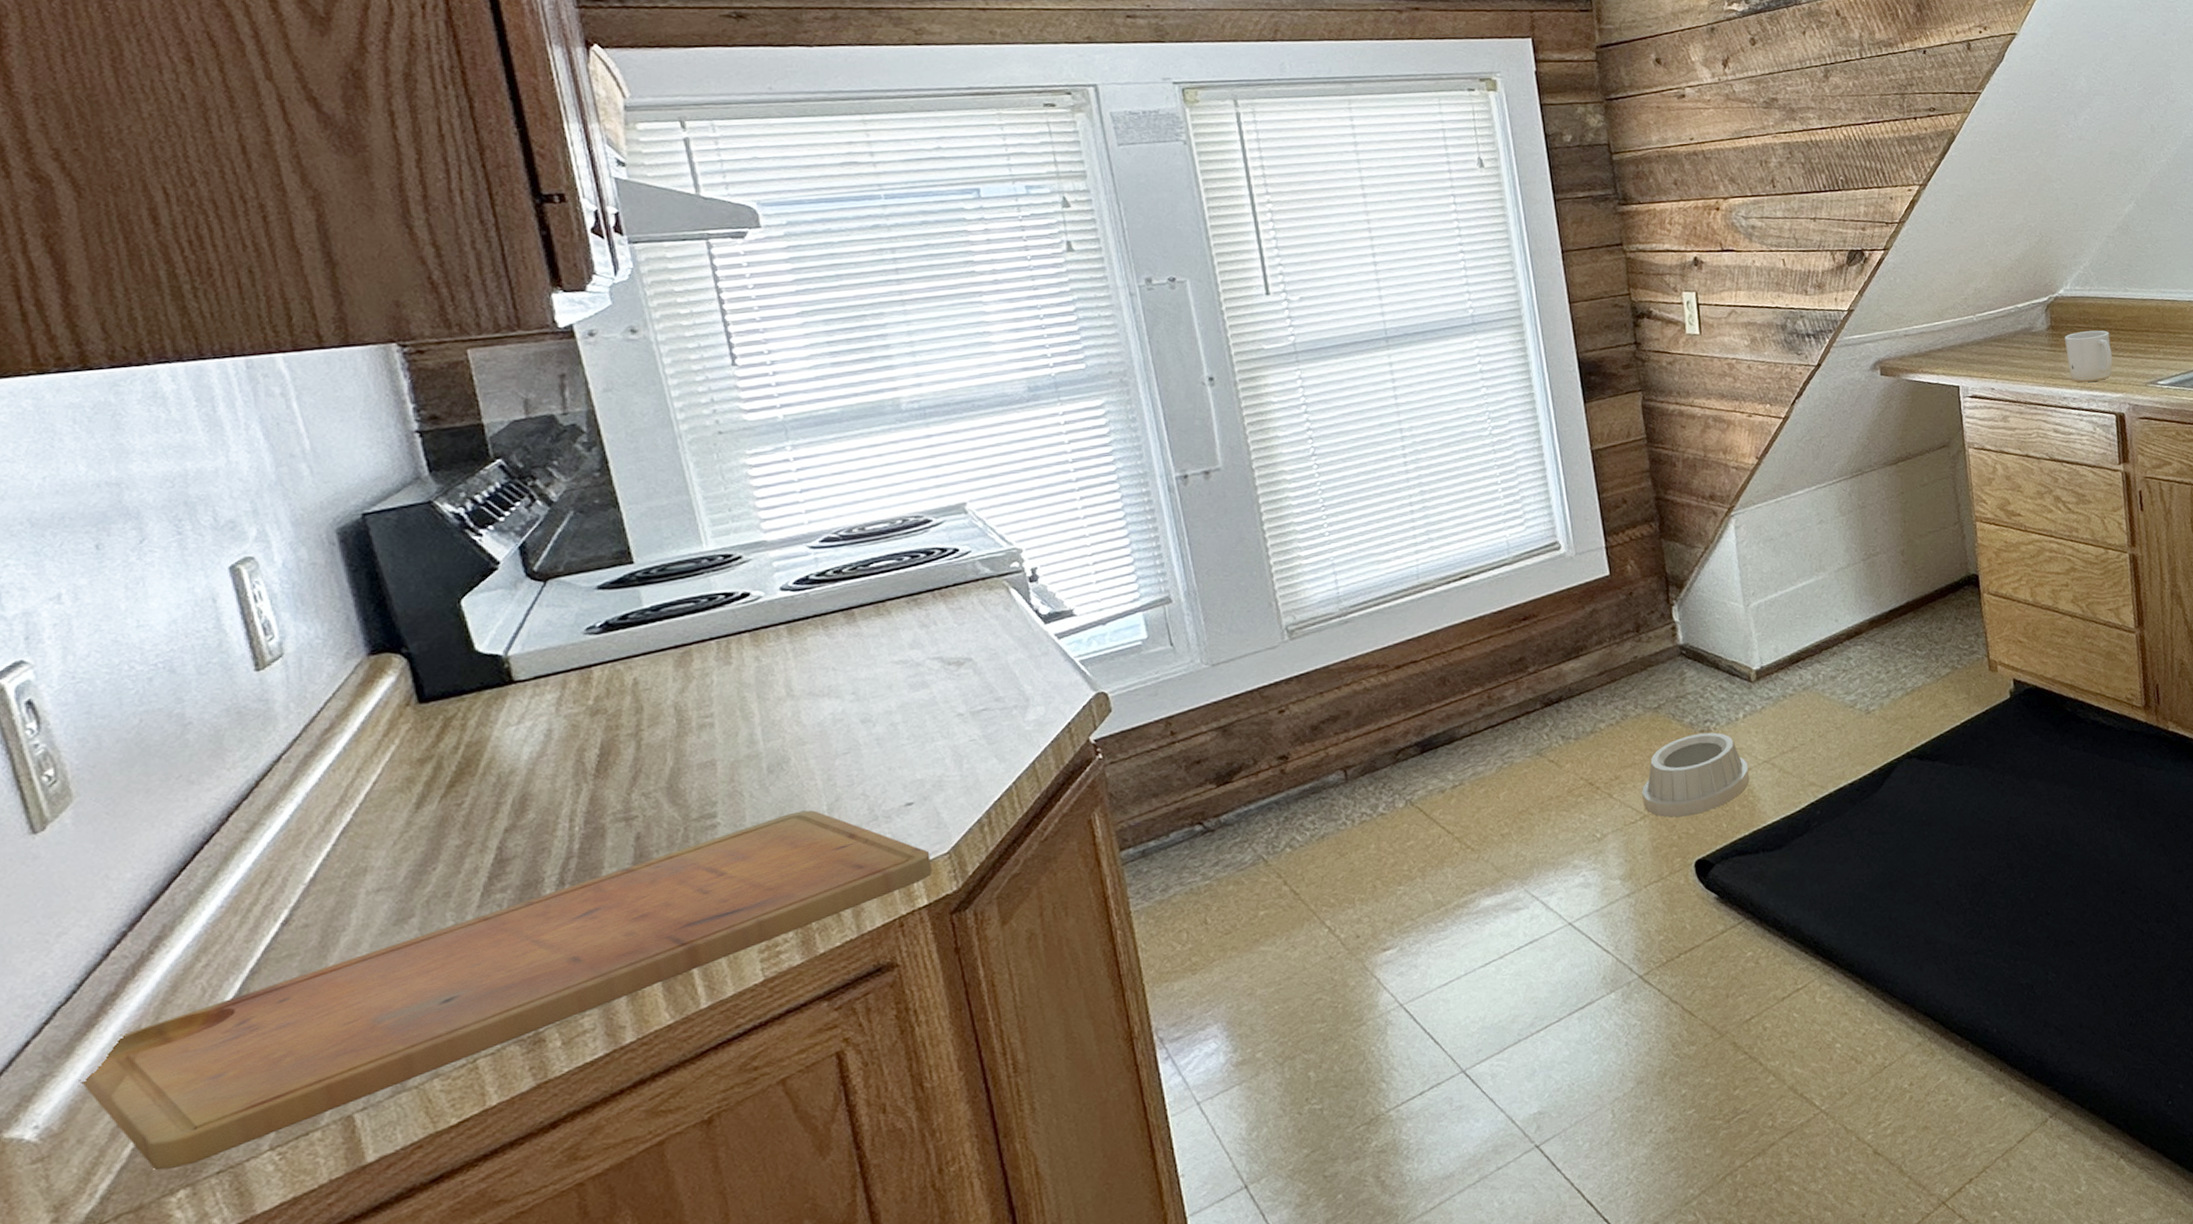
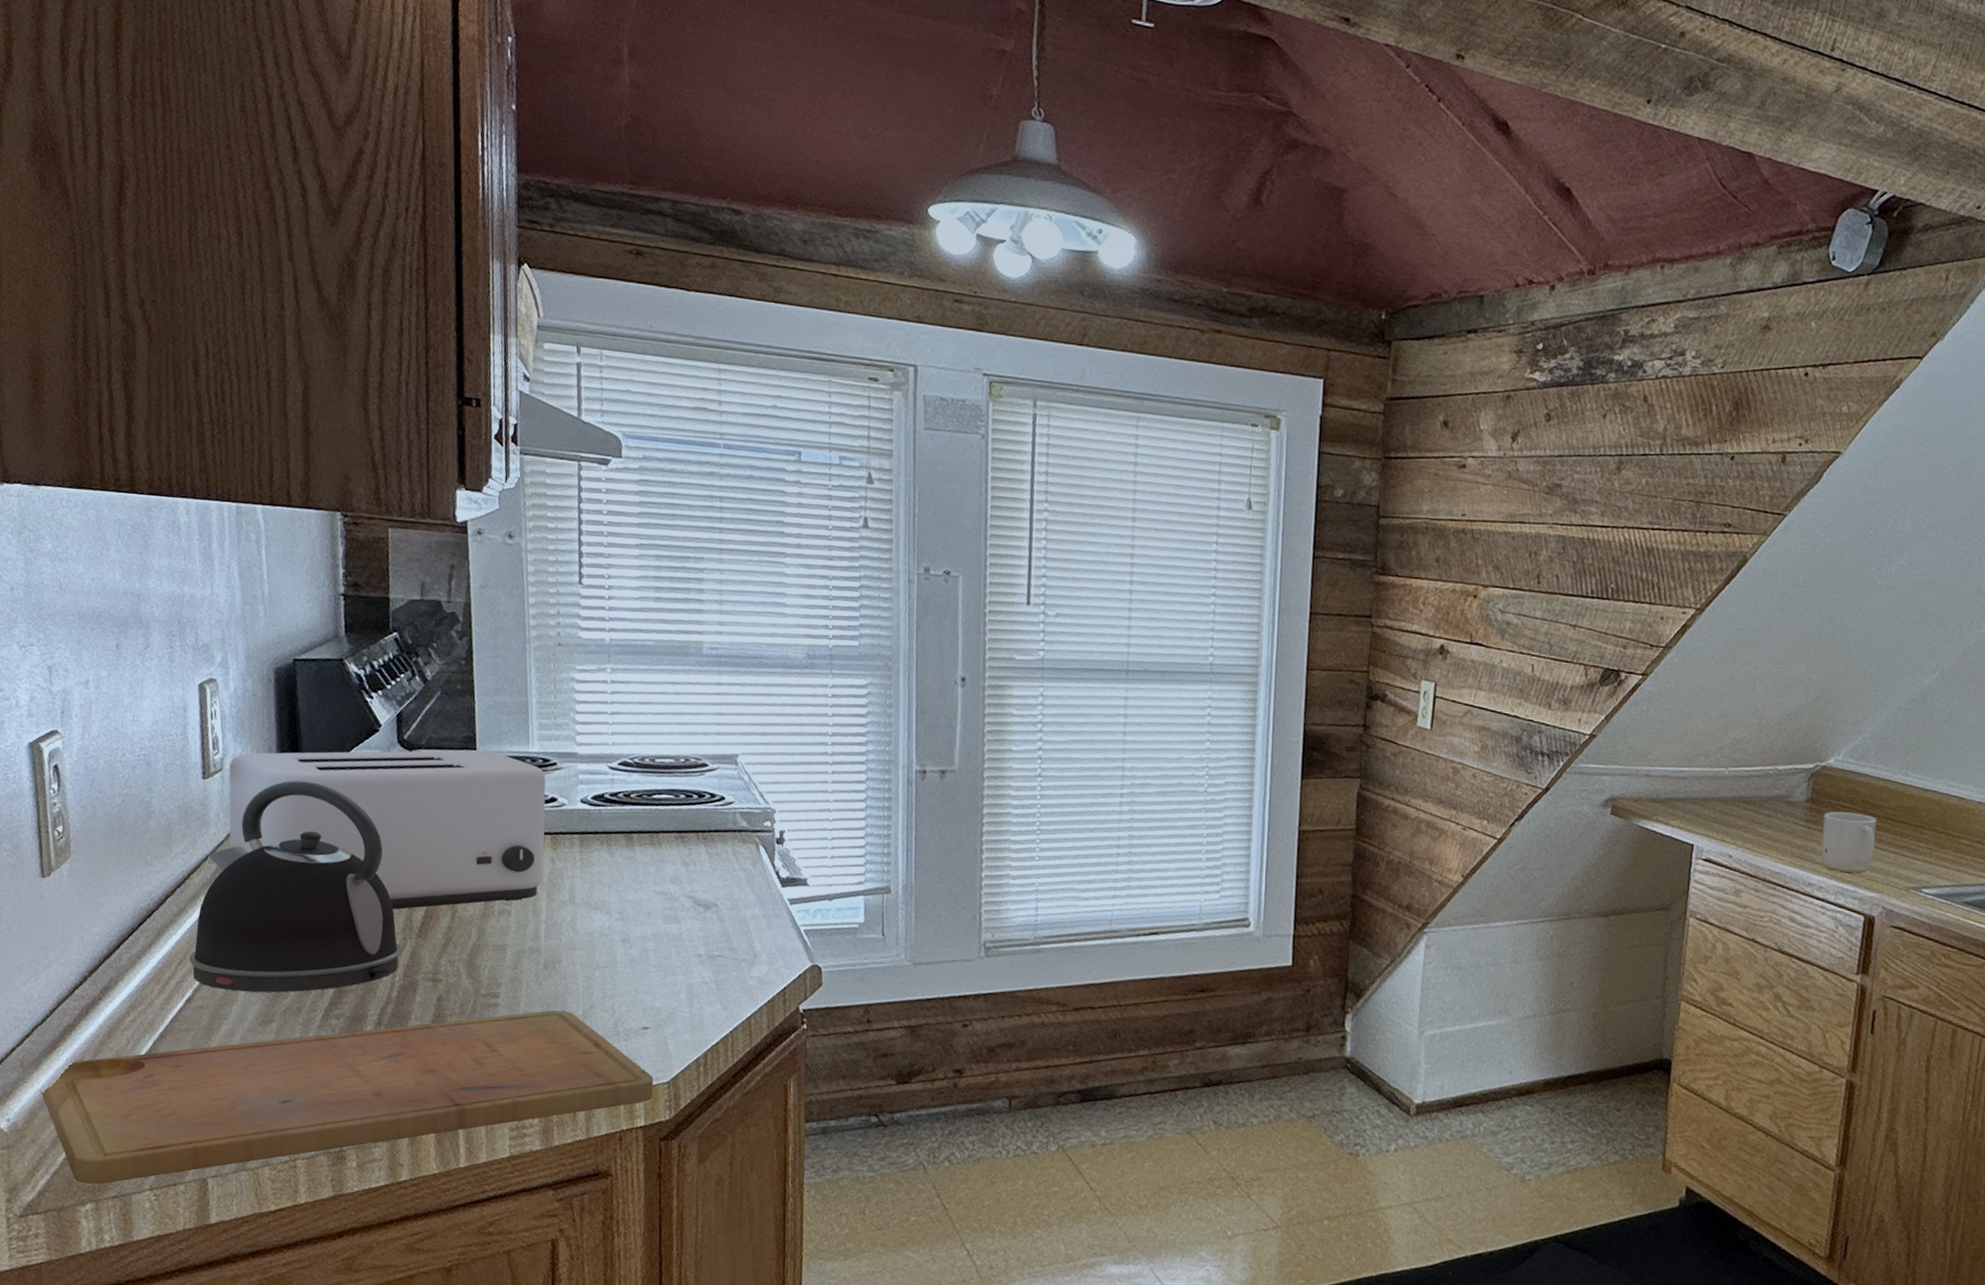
kettle: none [276,642,576,901] -> present [189,780,402,993]
toaster: none [293,560,749,757] -> present [229,750,546,910]
pet bowl: present [1642,732,1749,818] -> none [1278,1154,1390,1240]

